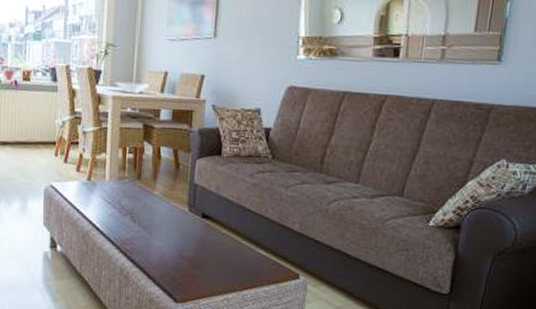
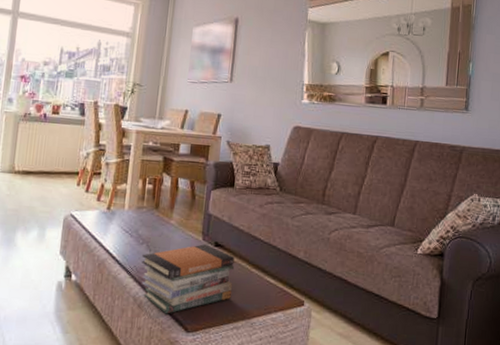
book stack: none [126,215,224,285] -> present [142,244,235,314]

